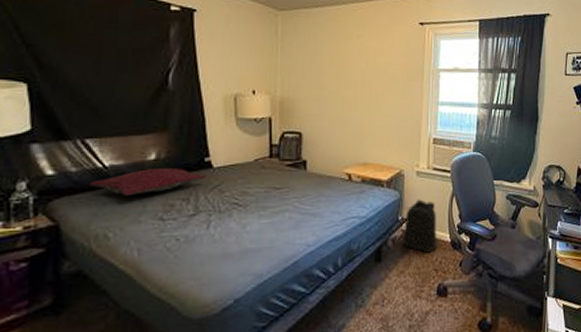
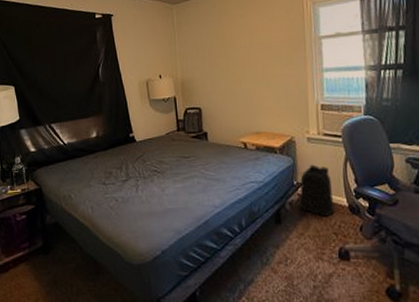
pillow: present [90,167,206,197] -> none [57,142,132,167]

